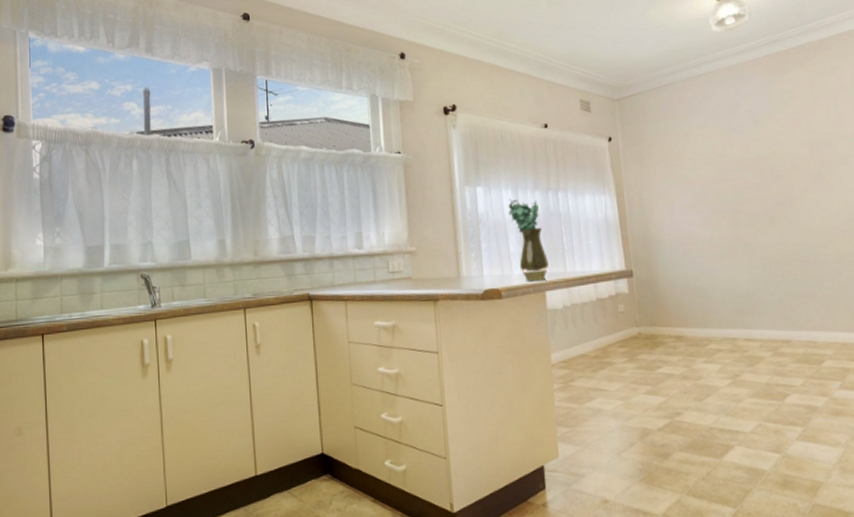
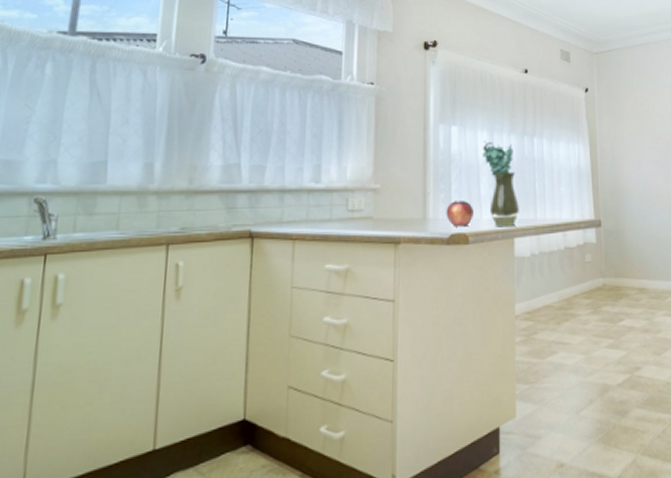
fruit: none [478,258,505,283] -> present [446,201,473,227]

